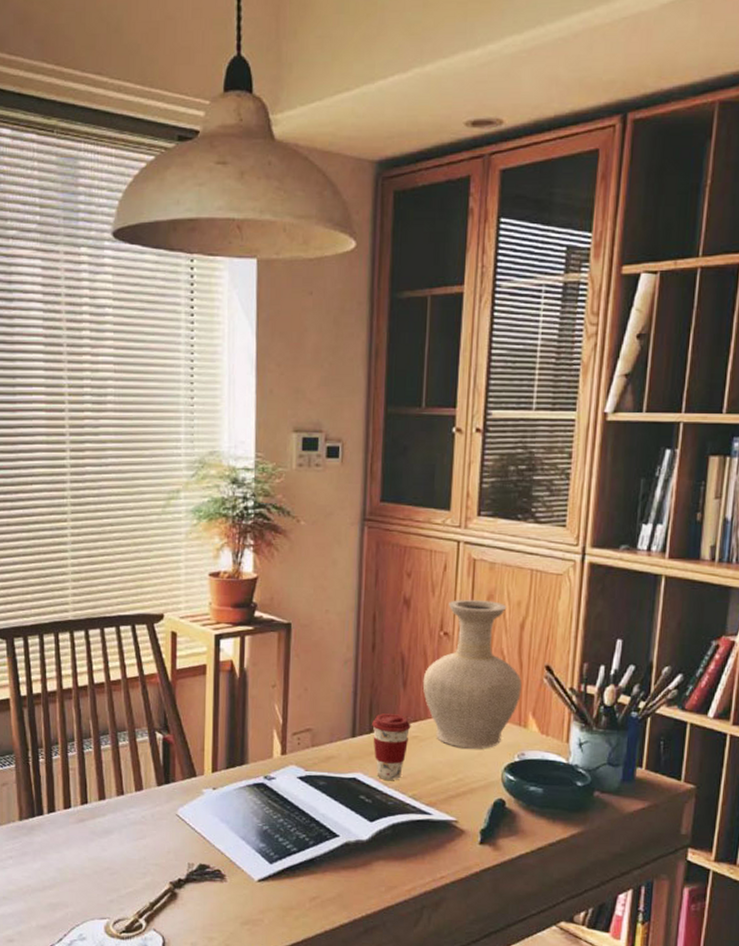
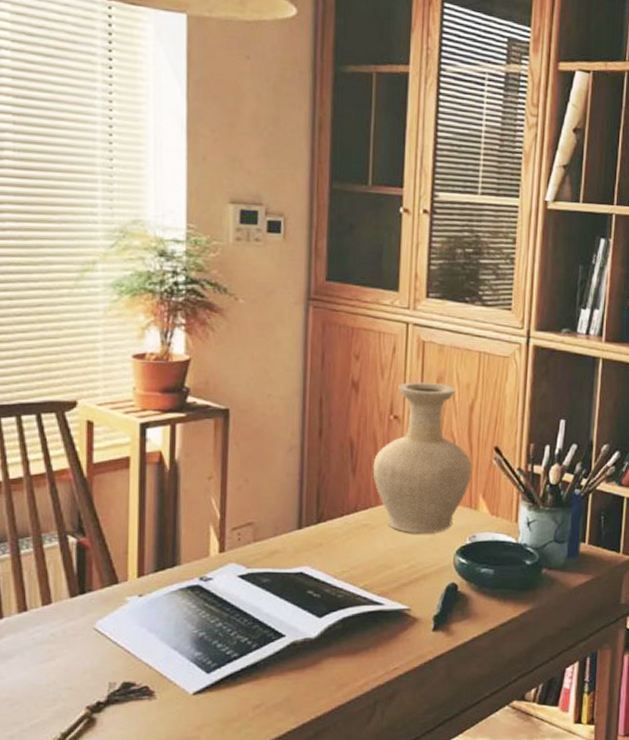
coffee cup: present [372,713,411,780] -> none [320,502,361,572]

